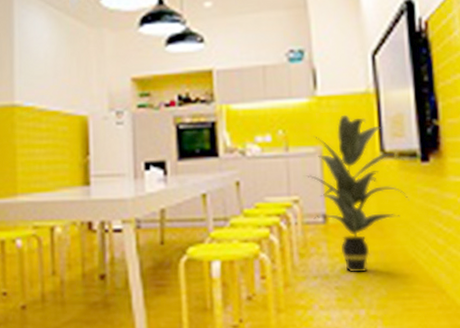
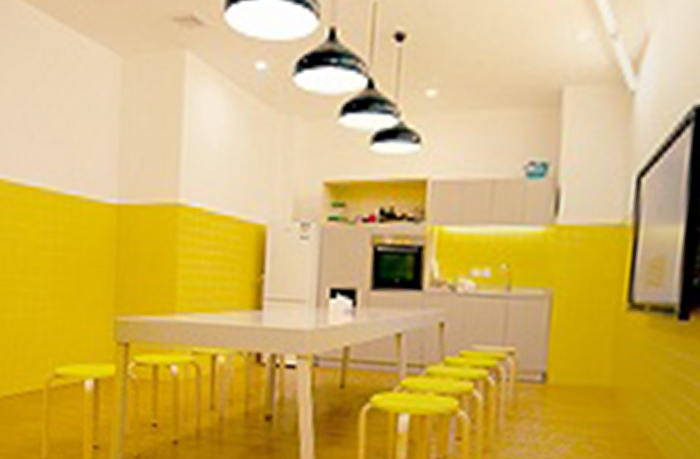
indoor plant: present [305,114,409,273] -> none [527,251,657,447]

